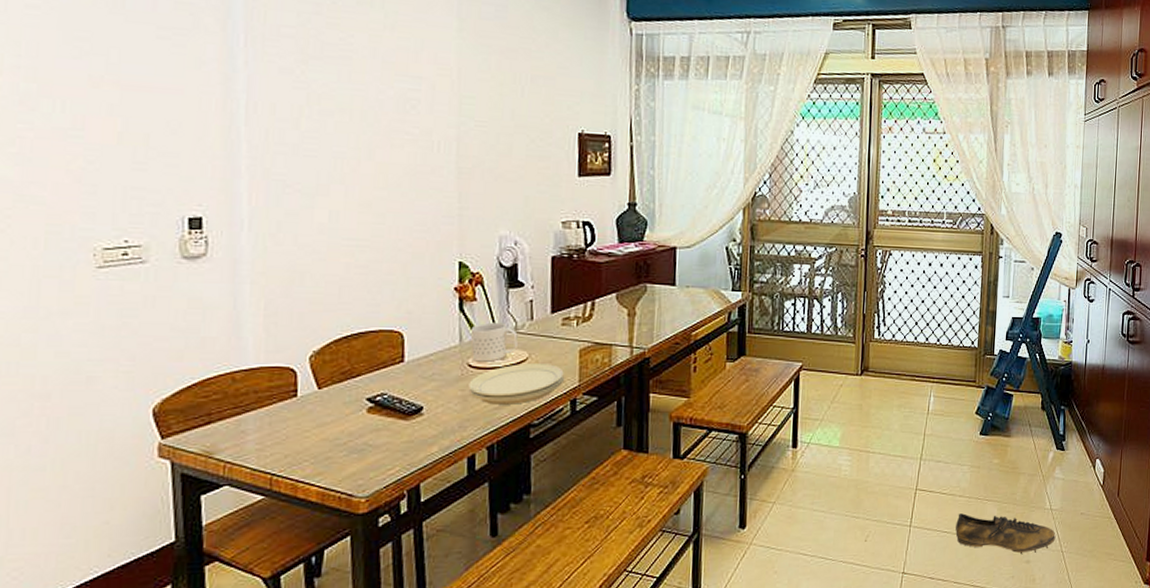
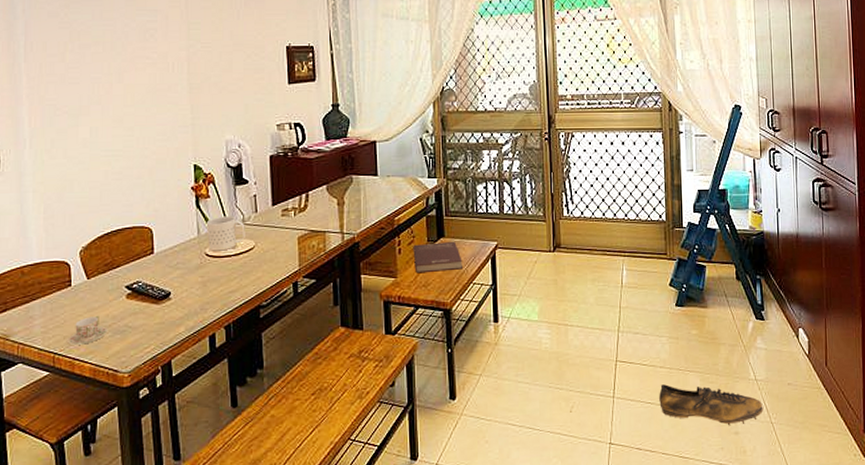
teacup: none [288,431,343,465] -> present [66,315,109,345]
plate: present [468,364,565,405] -> none [207,251,287,289]
book: none [709,360,763,394] -> present [413,241,462,274]

